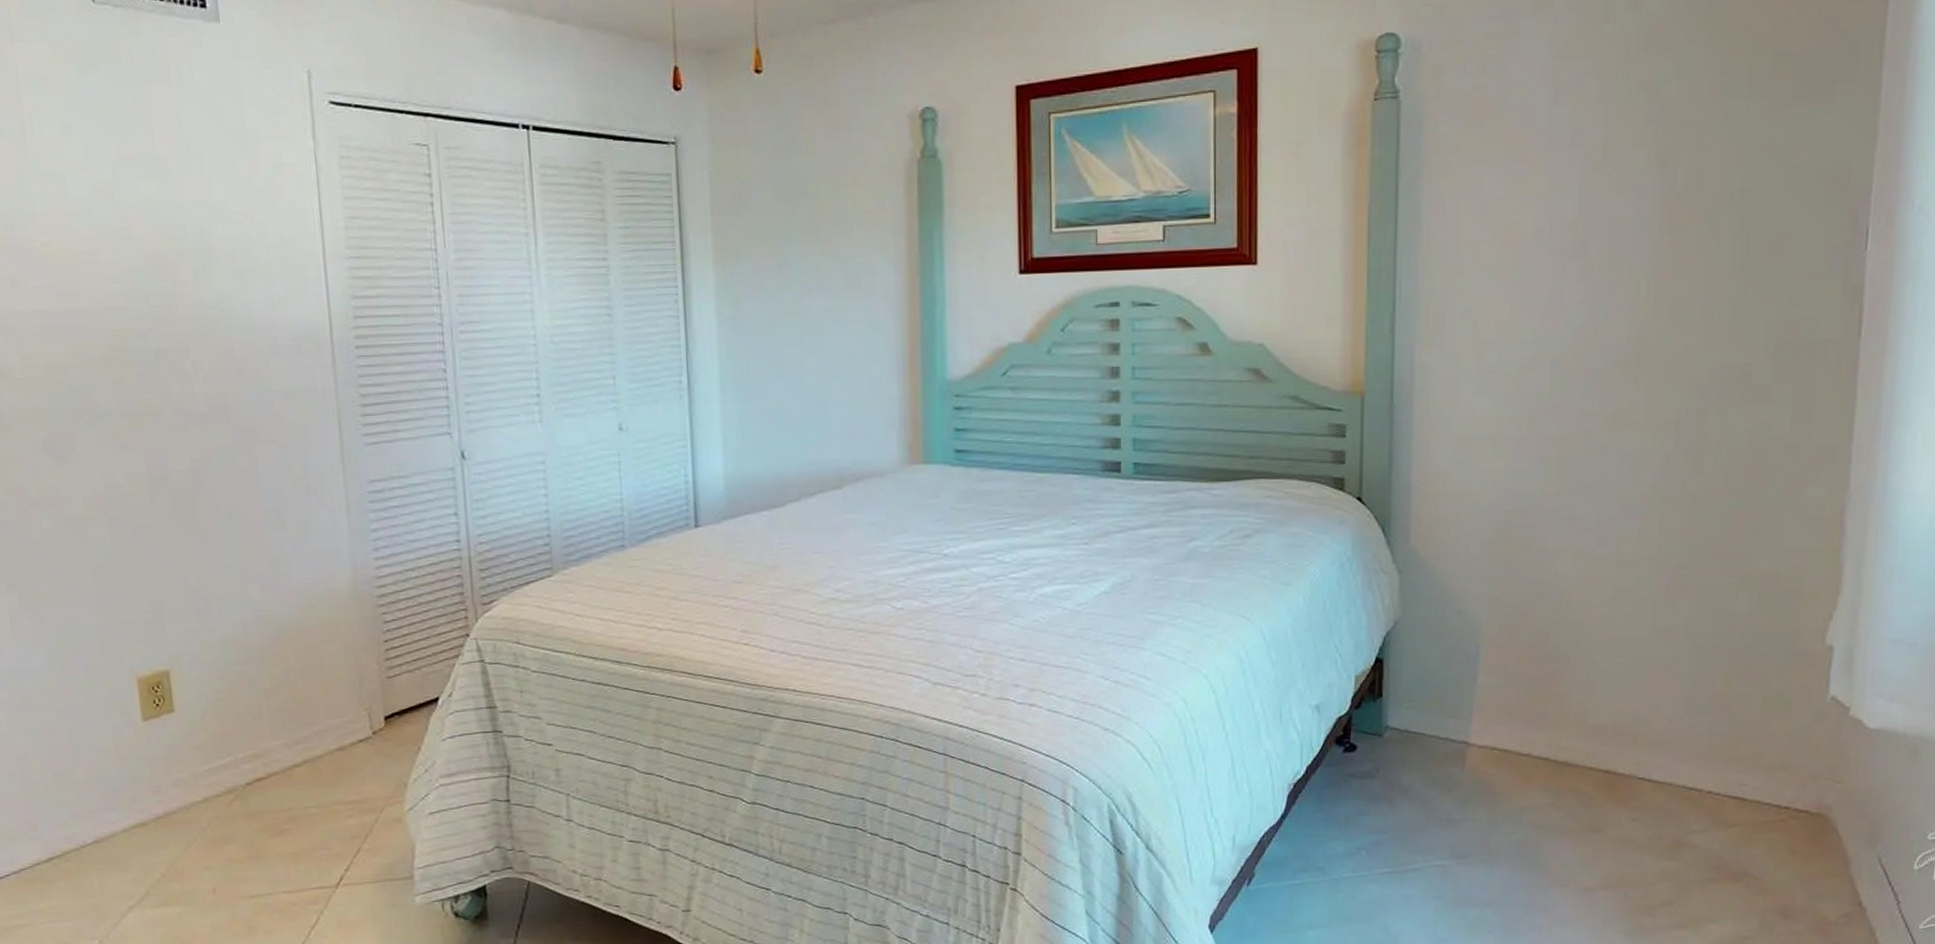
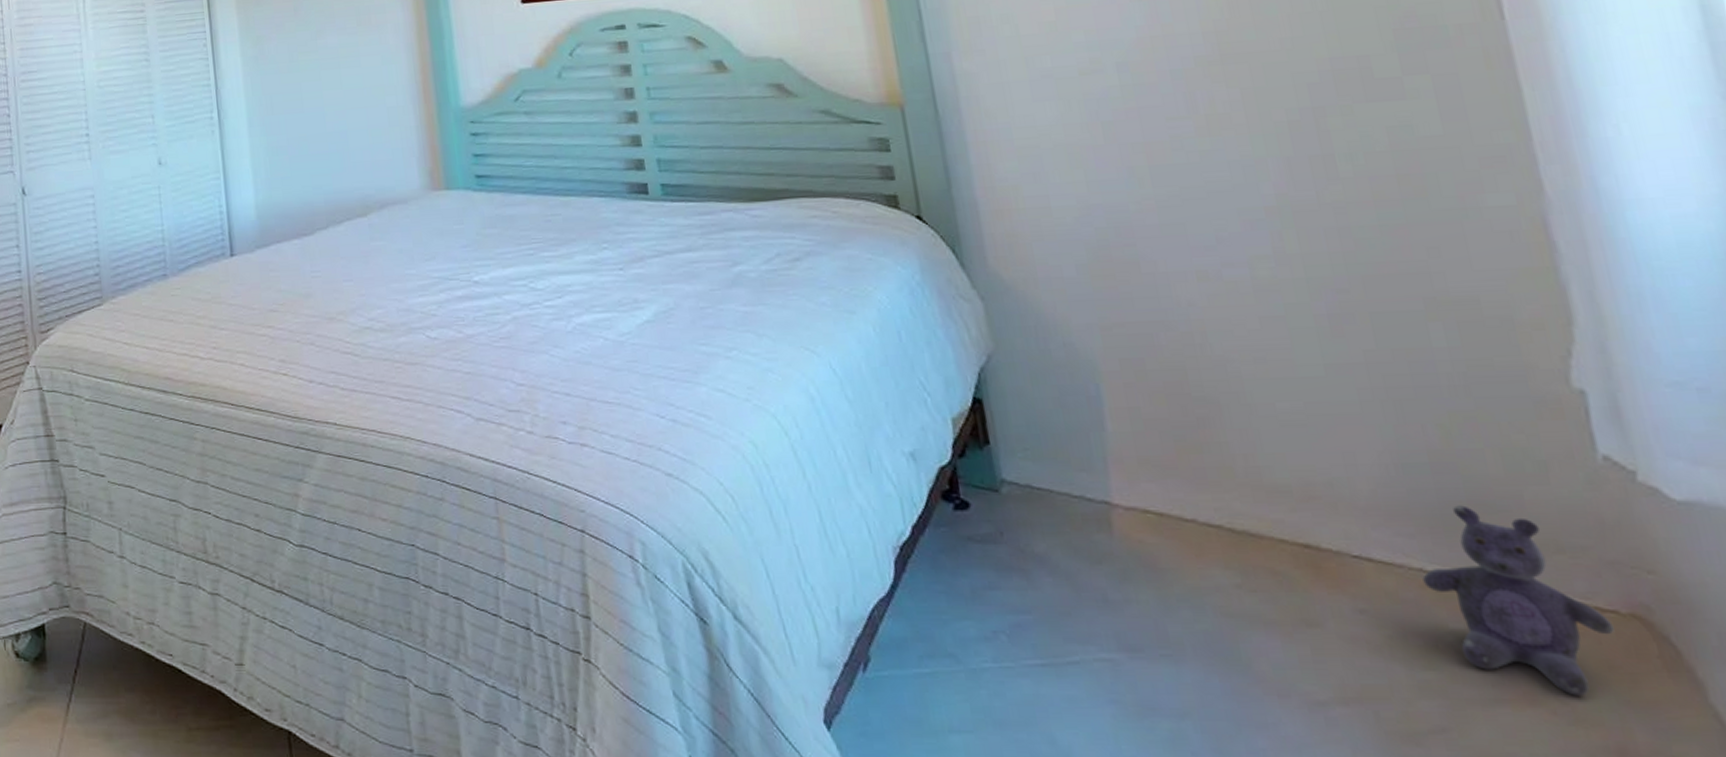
stuffed animal: none [1683,736,1803,874] -> present [1422,505,1615,696]

